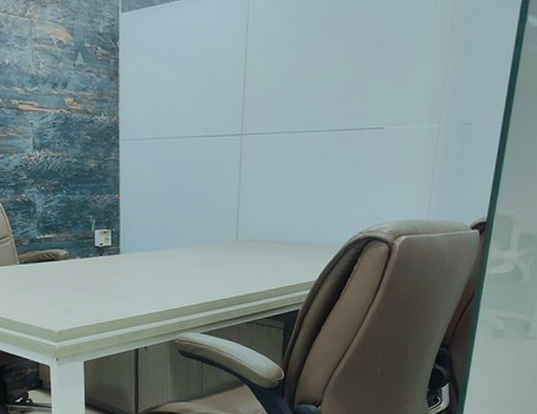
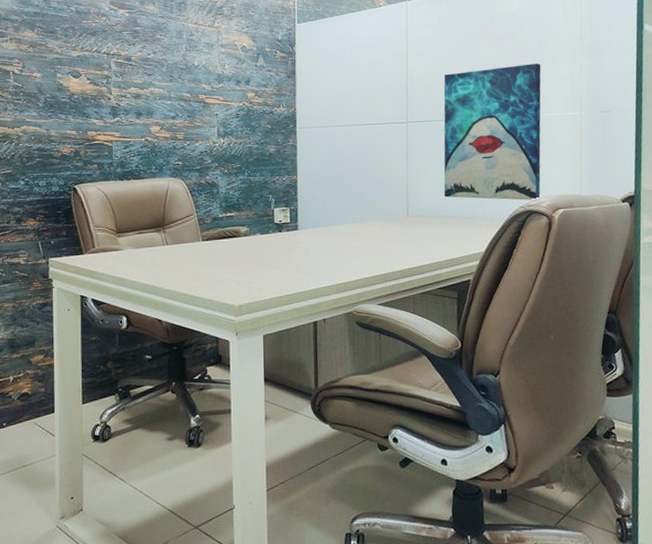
wall art: none [277,64,400,226] -> present [443,63,541,201]

